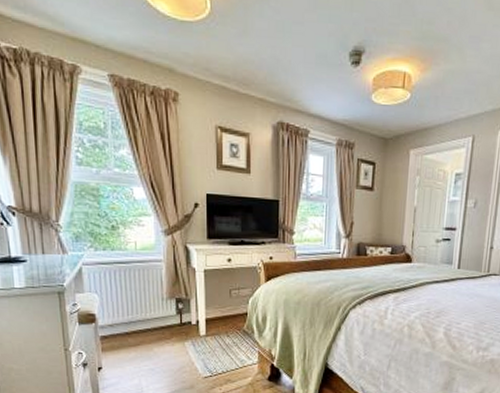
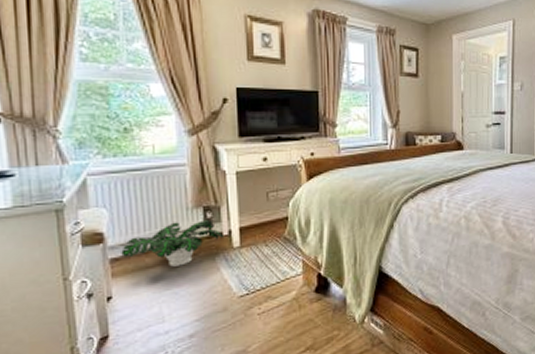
potted plant: none [109,309,192,347] -> present [121,218,223,267]

